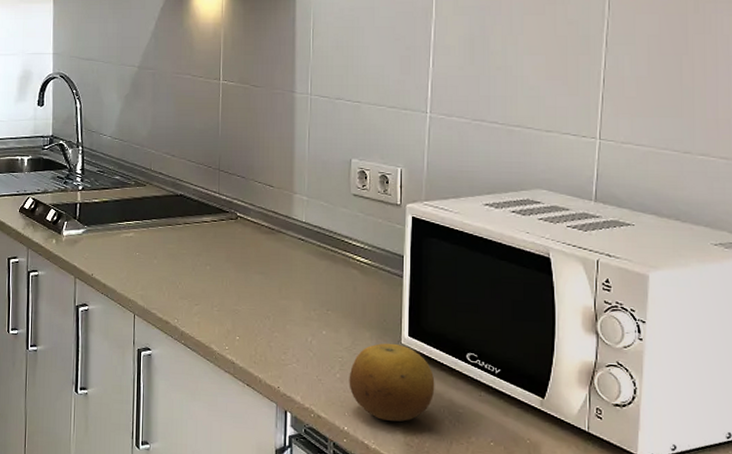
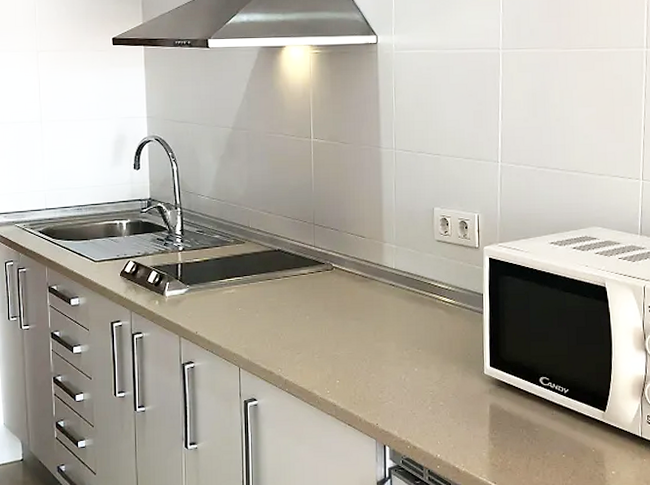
fruit: present [349,343,435,422] -> none [439,374,514,445]

